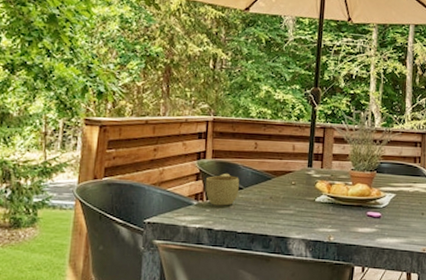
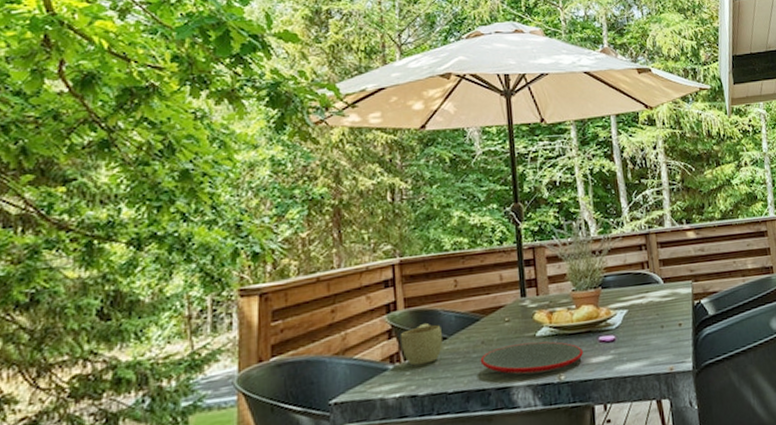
plate: none [267,204,352,232] -> present [480,341,583,375]

